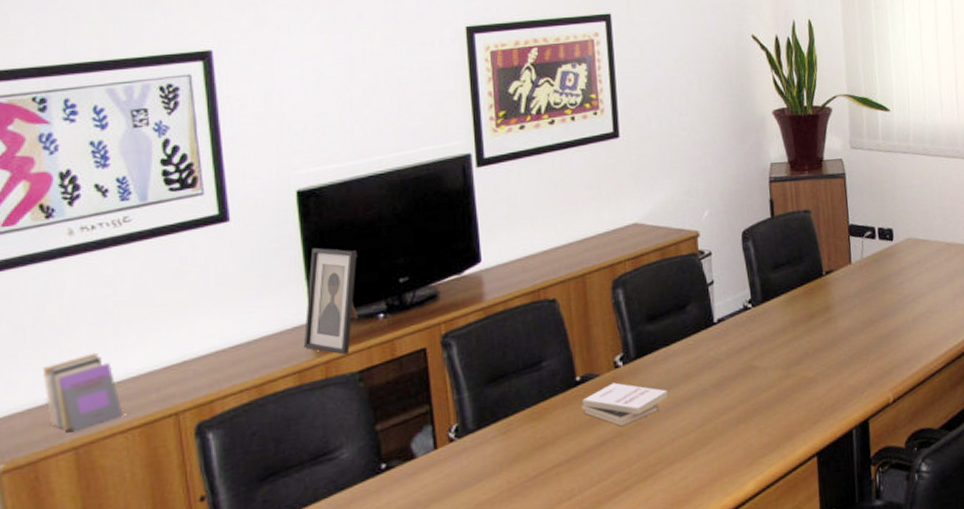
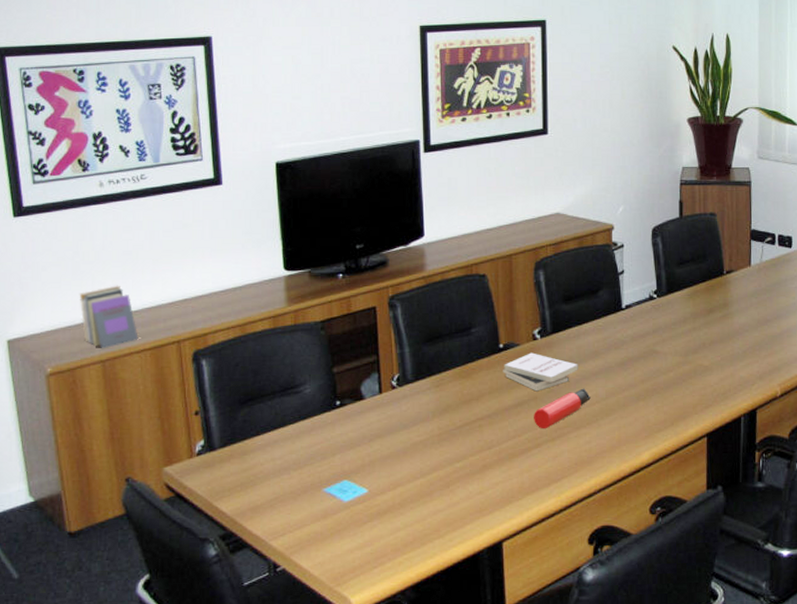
picture frame: present [303,247,358,355] -> none [277,212,323,306]
water bottle: none [620,417,685,469] -> present [534,388,591,429]

